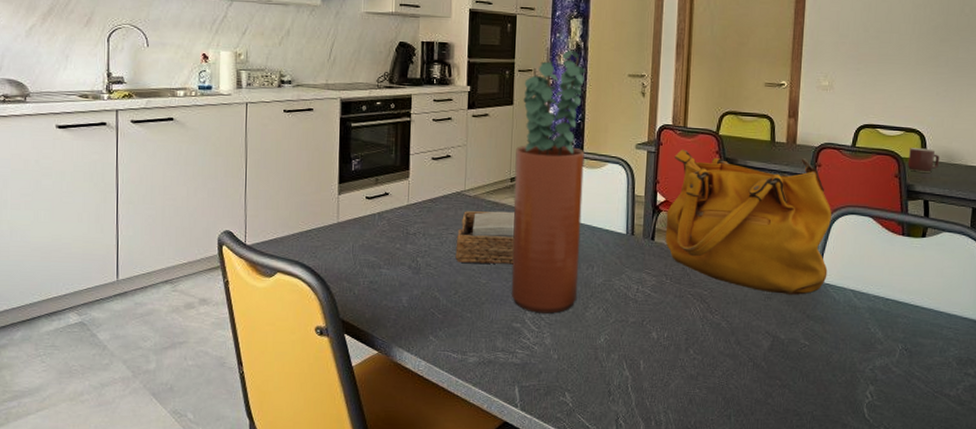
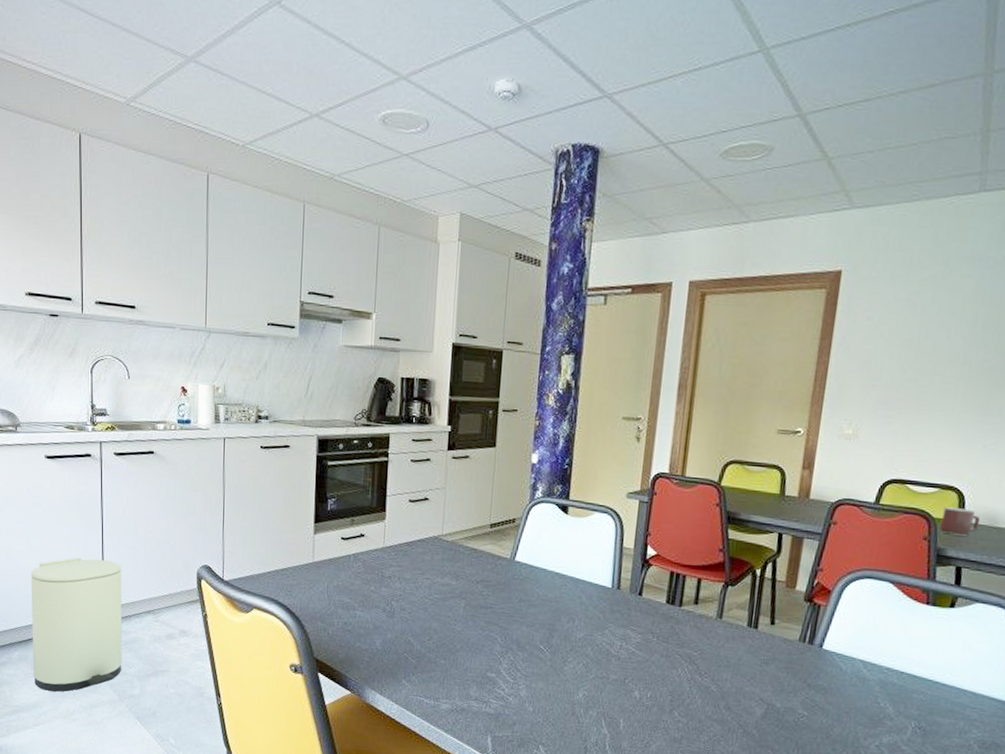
pedal bin: none [37,228,138,372] -> present [30,557,123,692]
napkin holder: present [455,211,515,264] -> none [430,556,494,613]
vase: present [511,37,586,314] -> none [486,375,576,666]
handbag: present [665,149,832,296] -> none [653,500,845,662]

